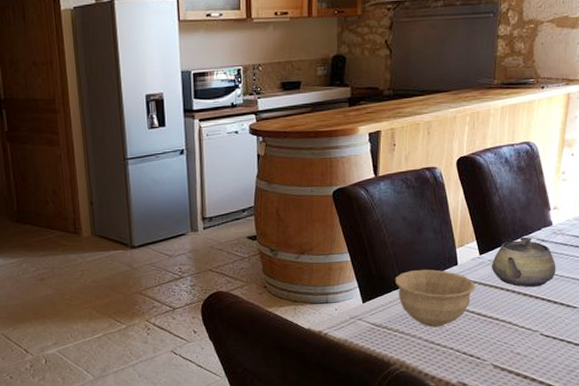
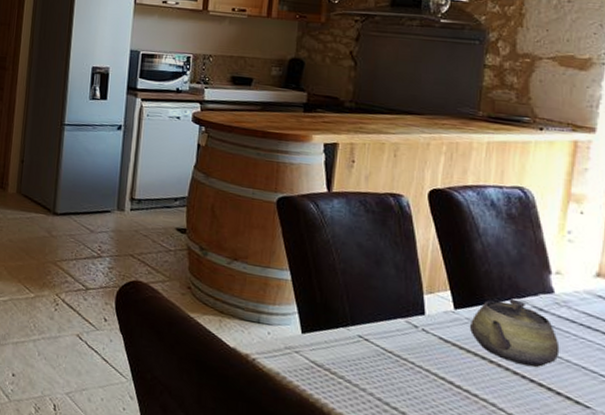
bowl: present [395,269,476,328] -> none [344,308,449,387]

